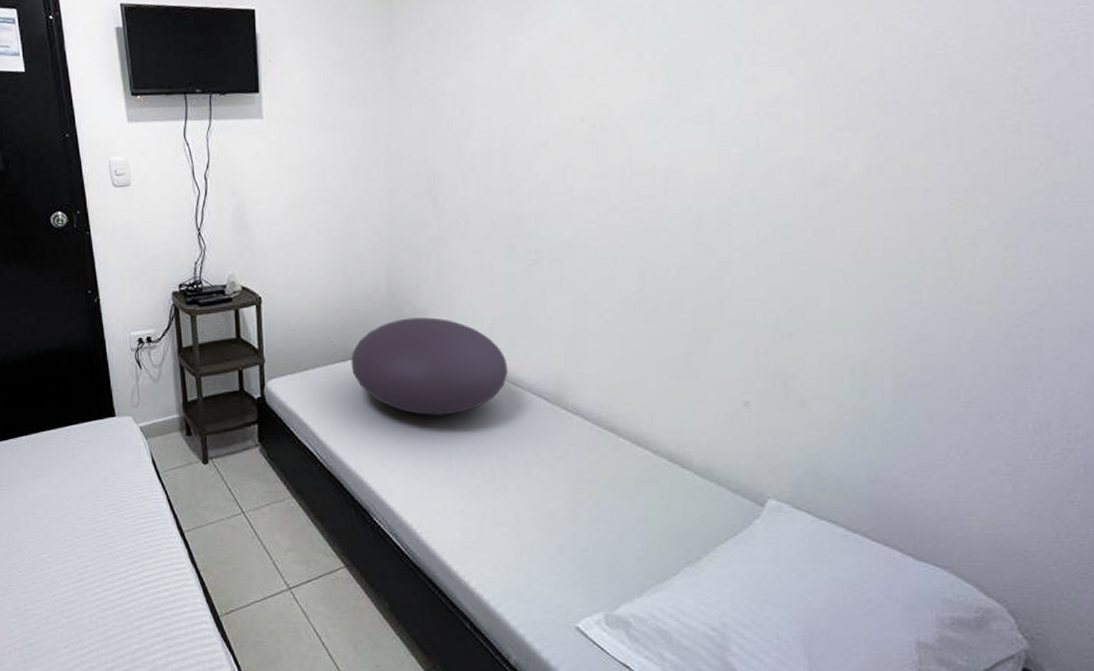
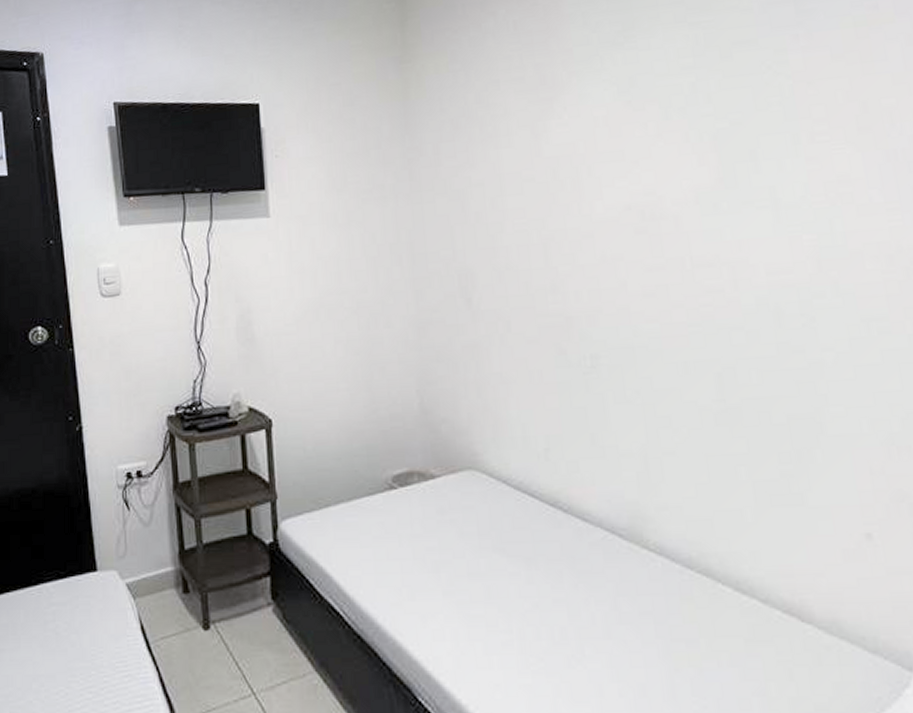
cushion: present [351,317,508,415] -> none [380,438,572,560]

